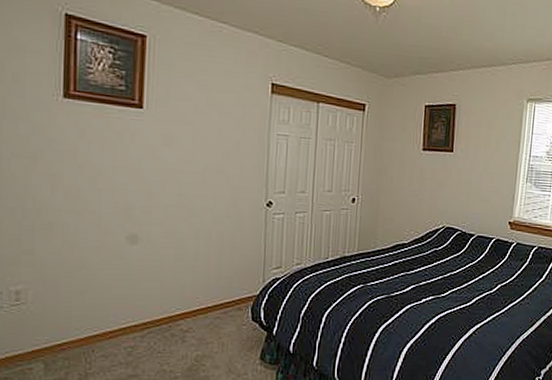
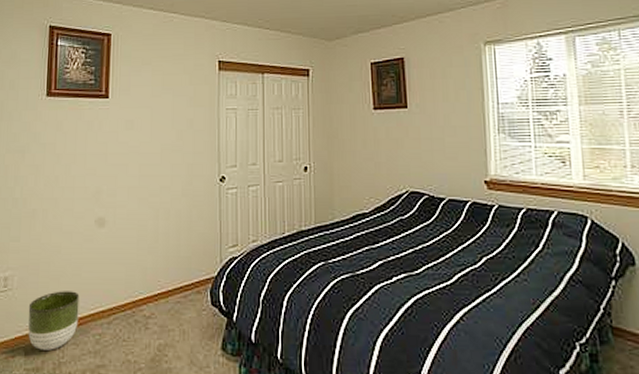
planter: none [47,305,109,362] -> present [28,291,80,350]

